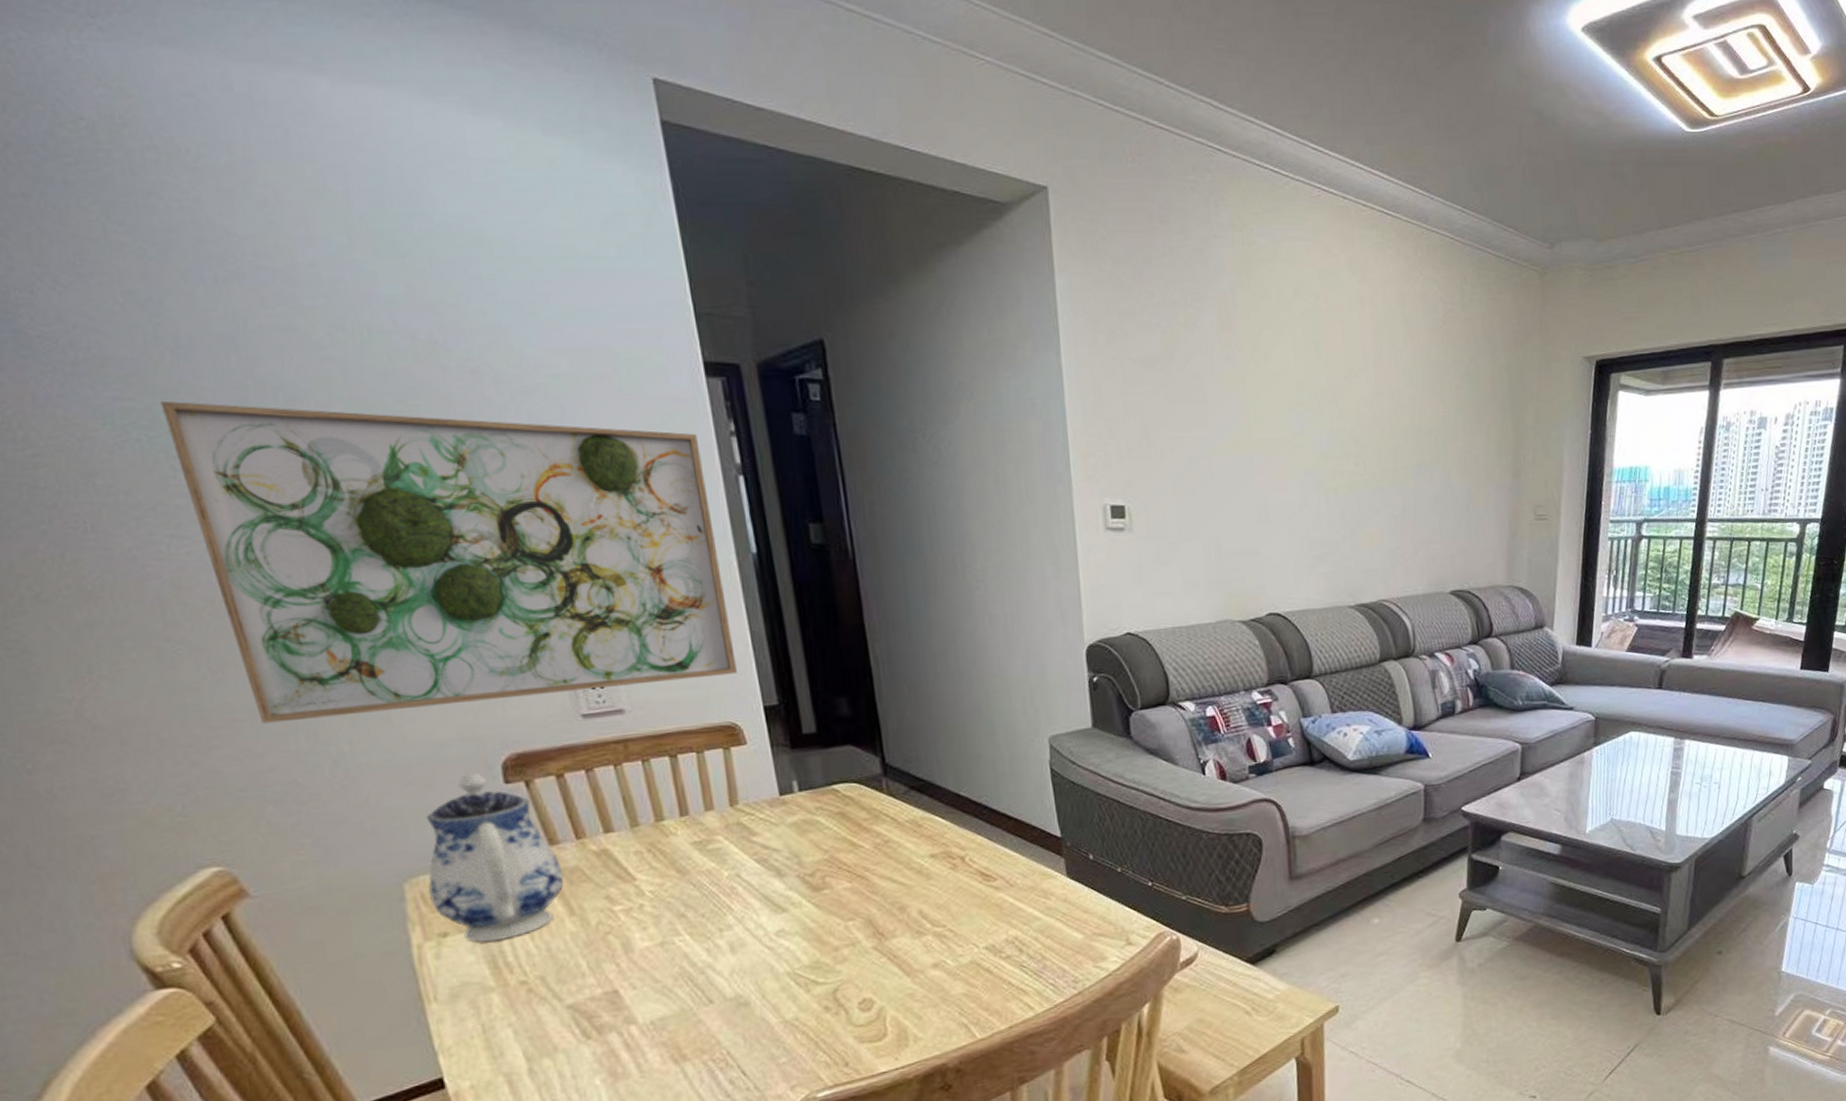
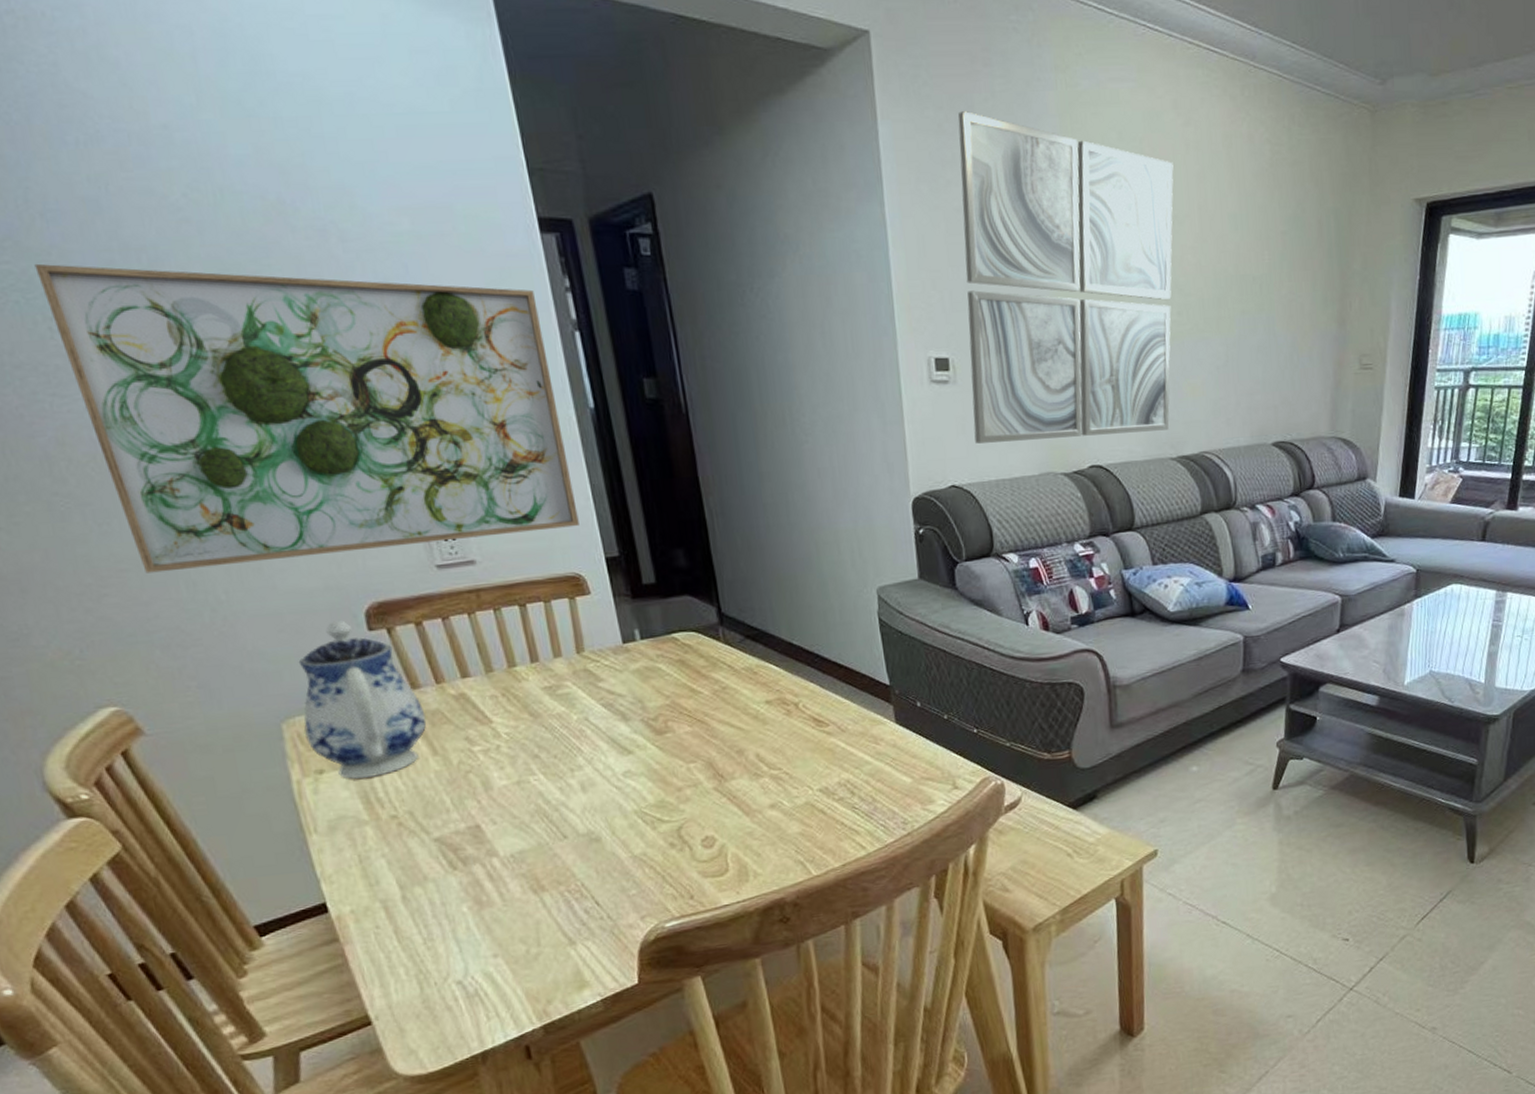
wall art: none [1135,266,1349,591] -> present [958,111,1174,444]

